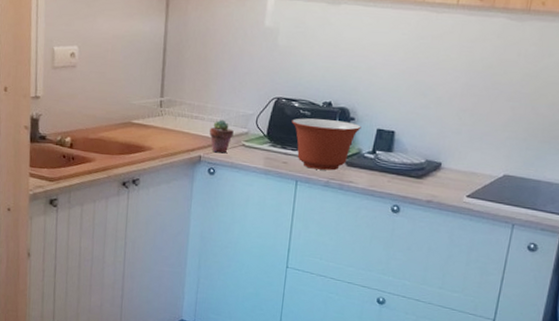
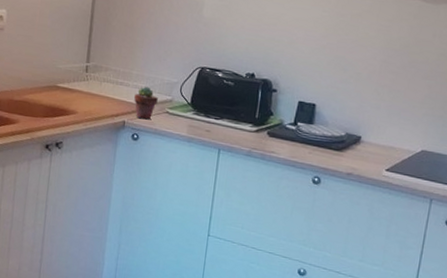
mixing bowl: present [292,118,361,171] -> none [215,88,283,141]

